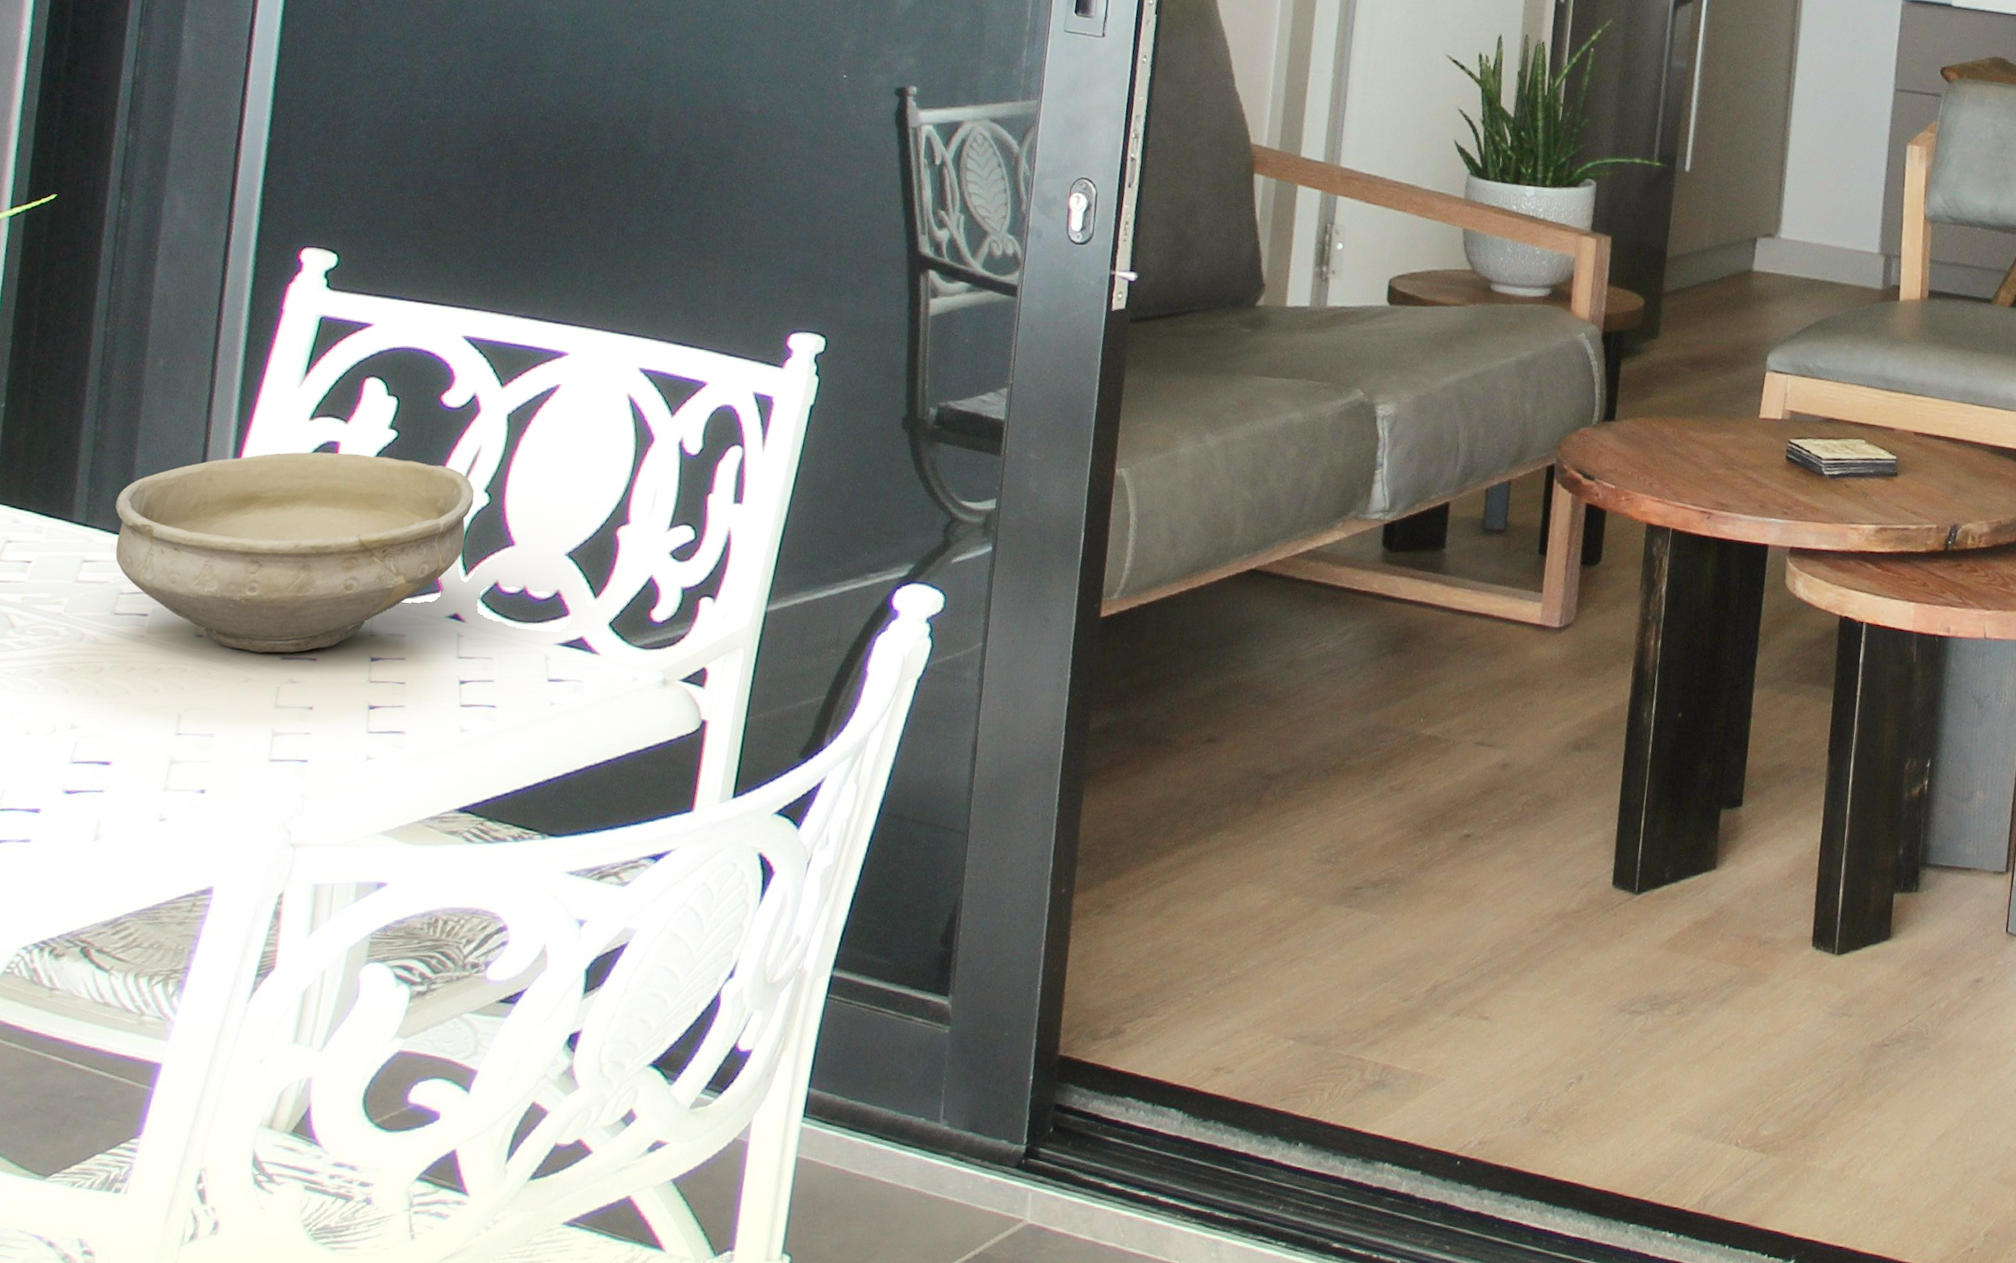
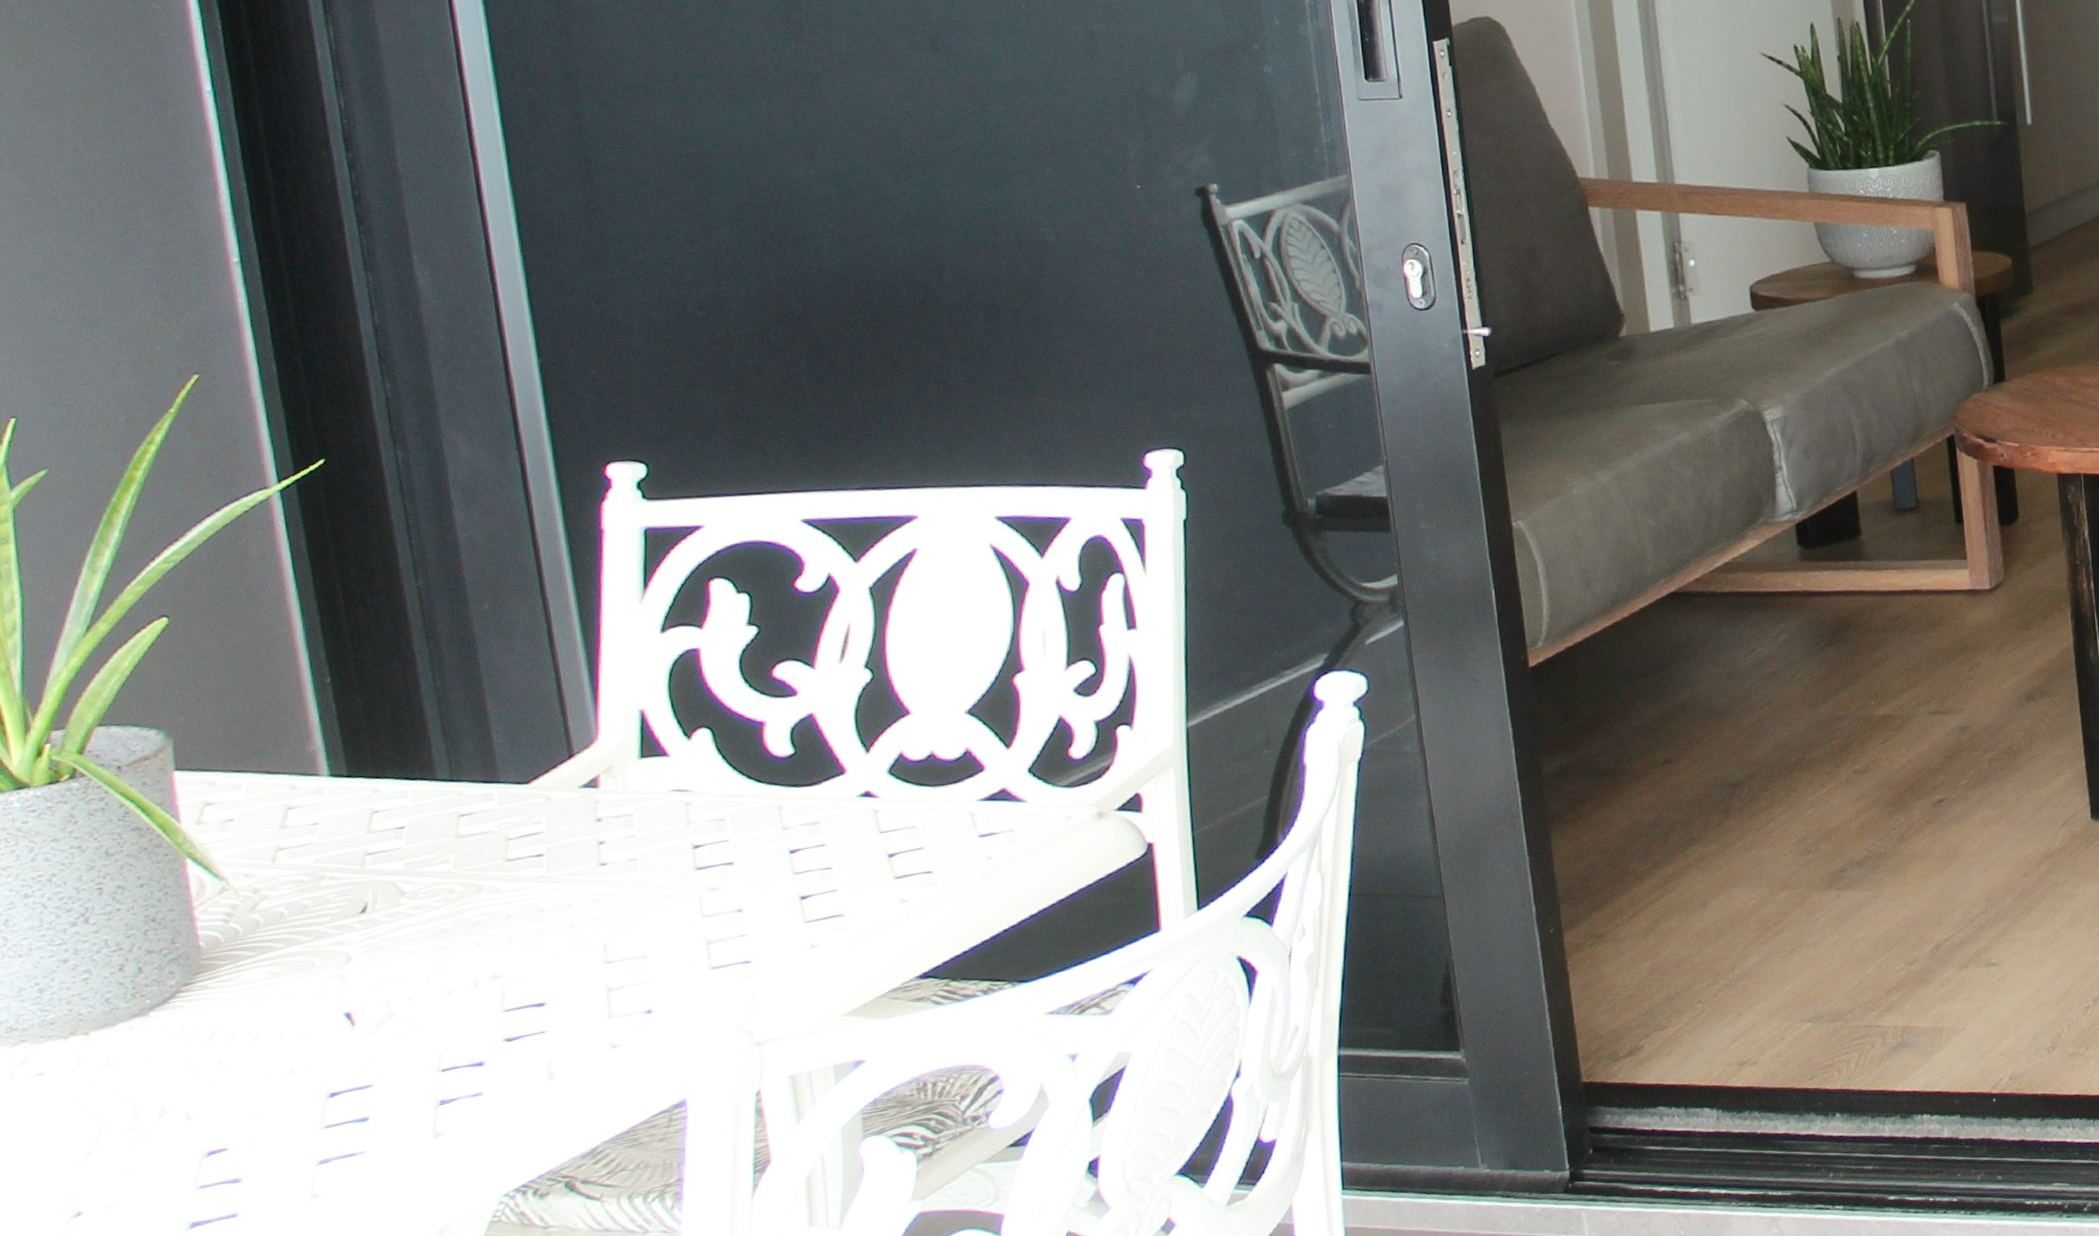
bowl: present [115,451,475,653] -> none [477,651,858,870]

